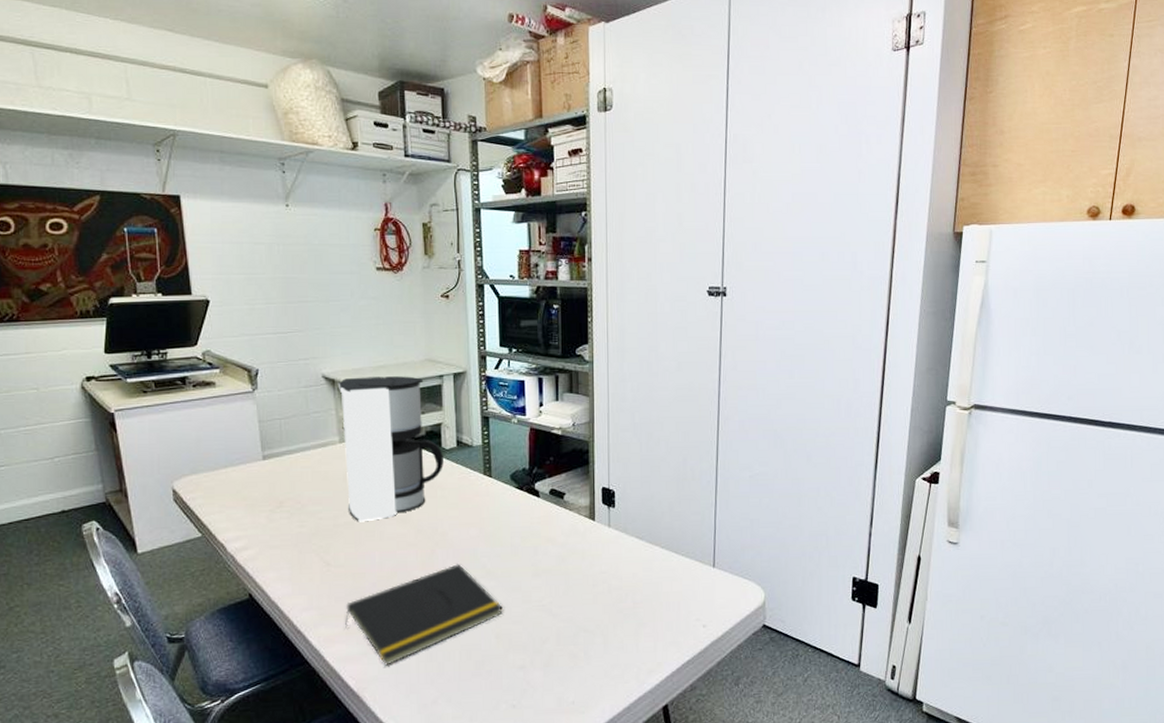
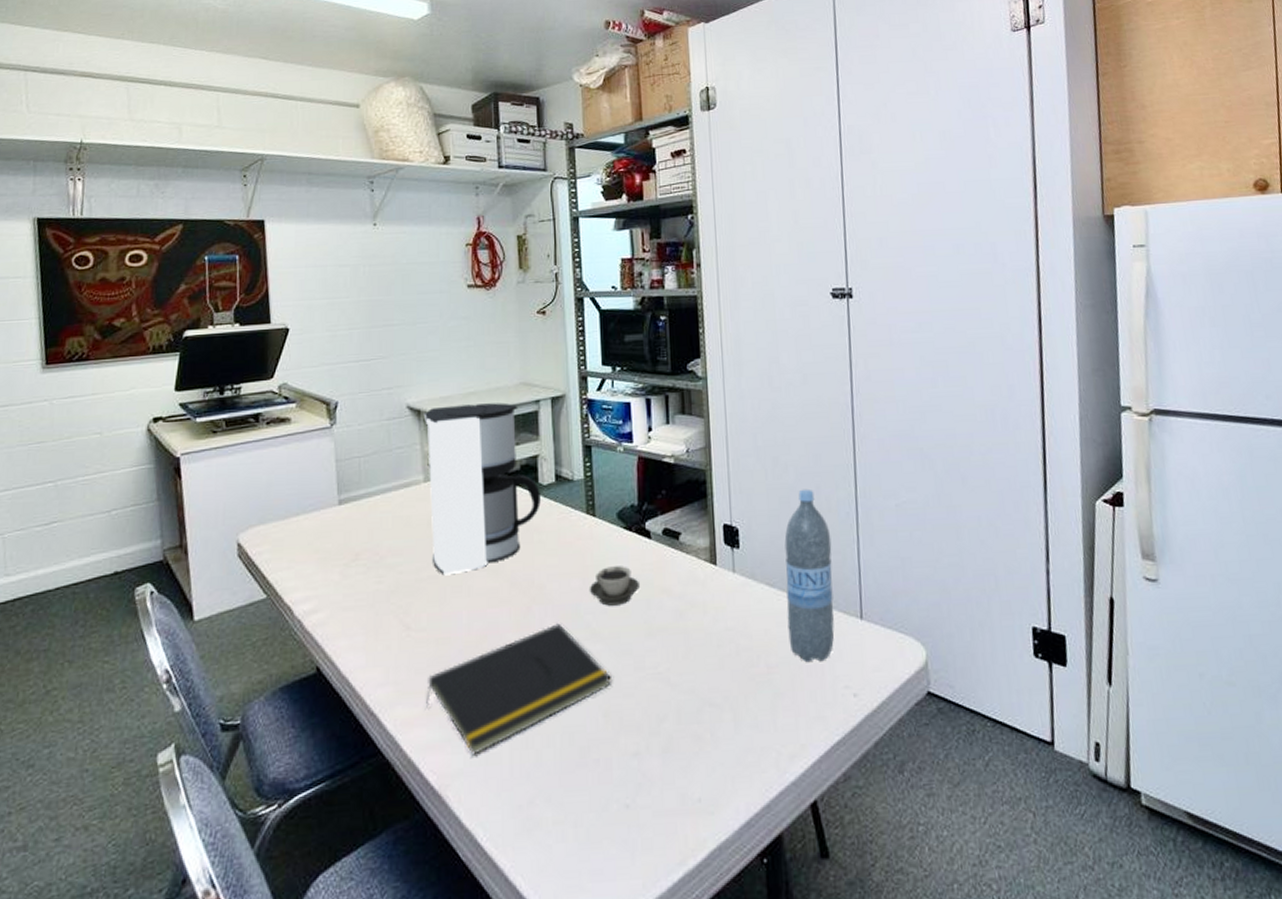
cup: none [485,519,528,551] -> present [589,566,639,606]
water bottle: none [652,460,693,600] -> present [784,488,835,663]

